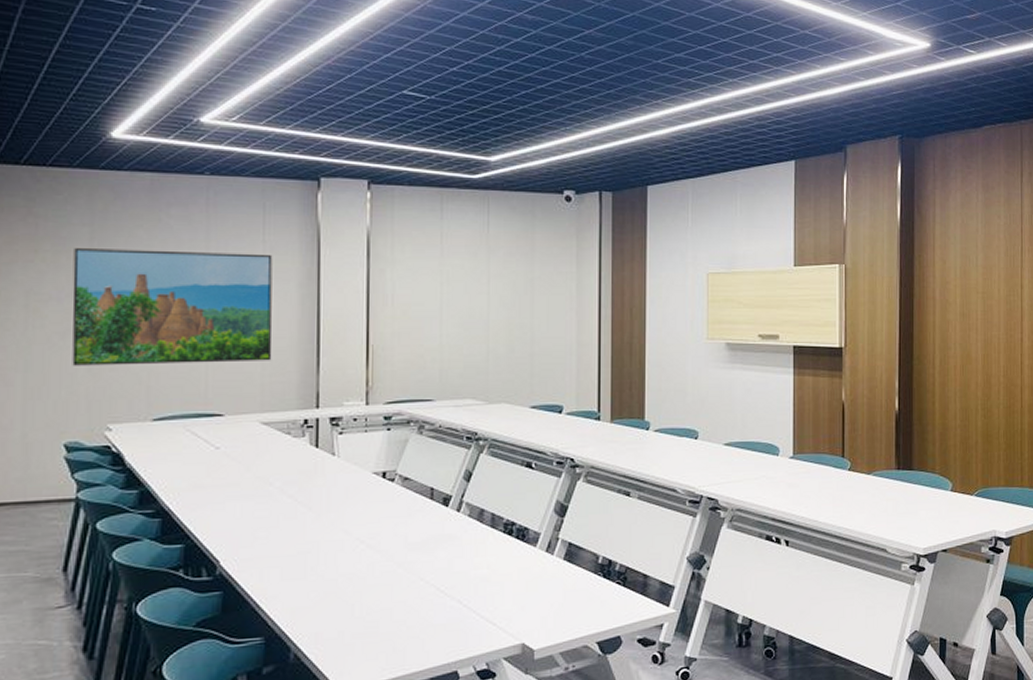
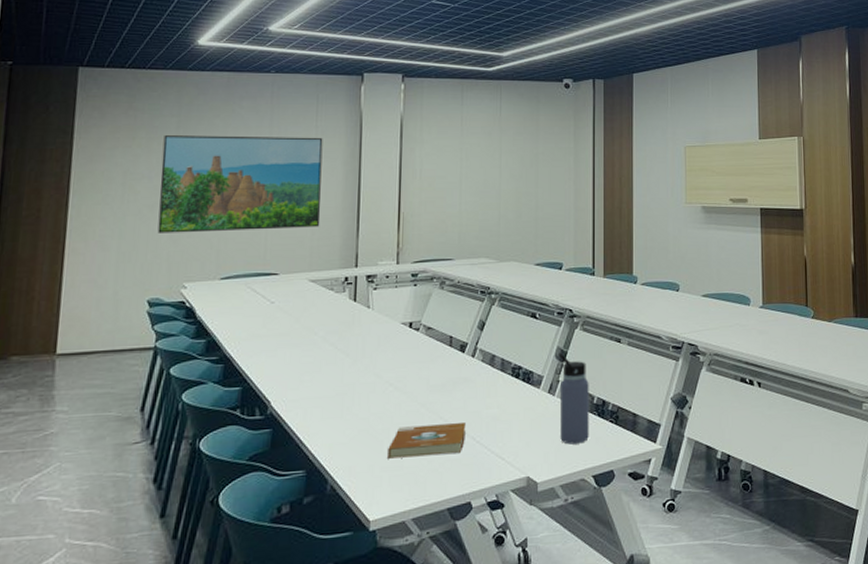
book: none [360,585,451,624] -> present [388,423,466,459]
water bottle: none [558,507,593,609] -> present [558,352,589,445]

